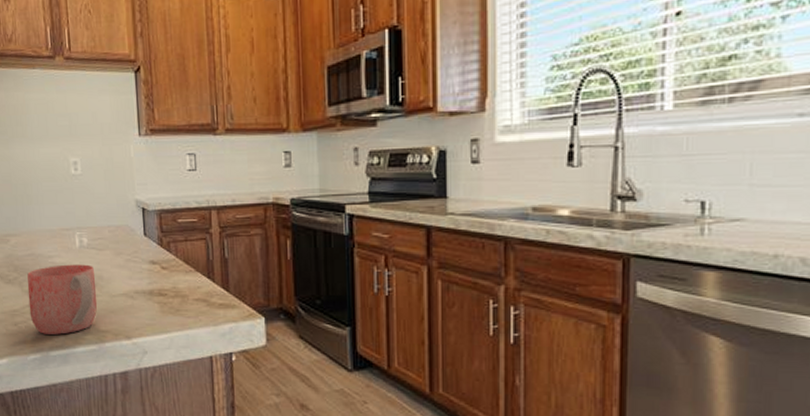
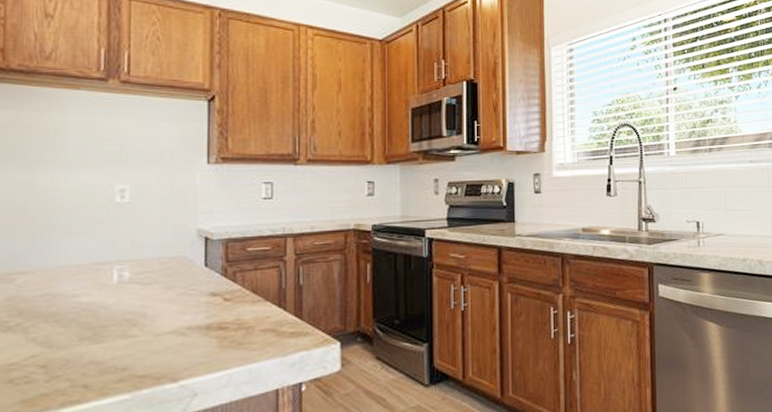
mug: present [27,264,98,335] -> none [34,301,136,389]

